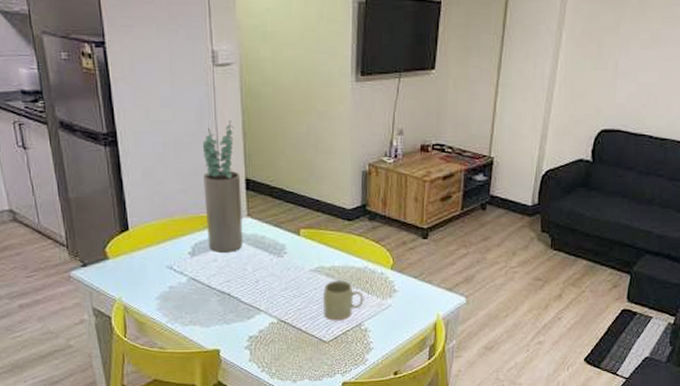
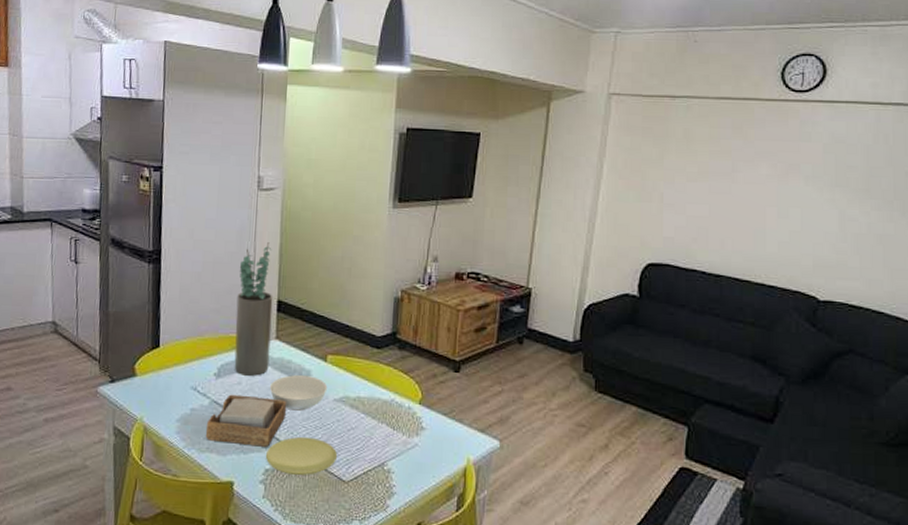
napkin holder: none [186,271,265,317] -> present [205,394,287,447]
bowl: none [245,250,303,282] -> present [269,375,328,411]
plate: none [249,305,316,339] -> present [266,436,337,475]
mug: present [322,280,364,321] -> none [344,412,389,458]

